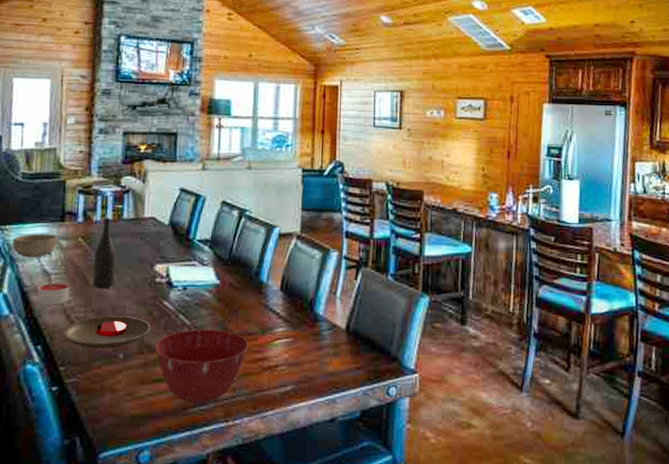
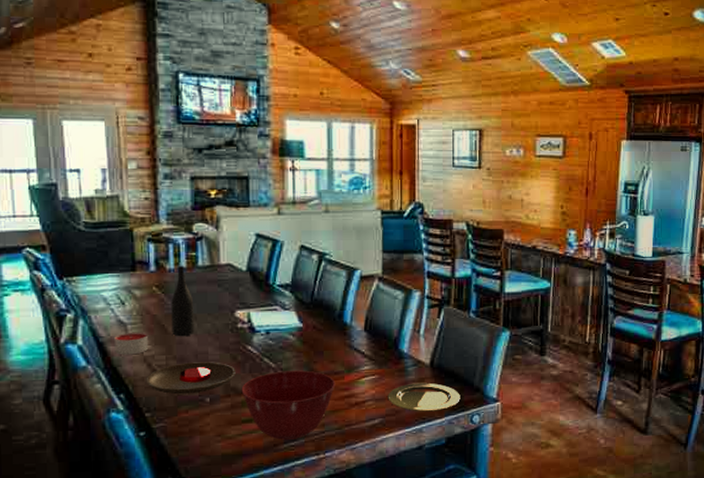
bowl: present [13,233,57,258] -> none [82,284,130,309]
plate: none [301,348,377,380] -> present [388,382,461,412]

